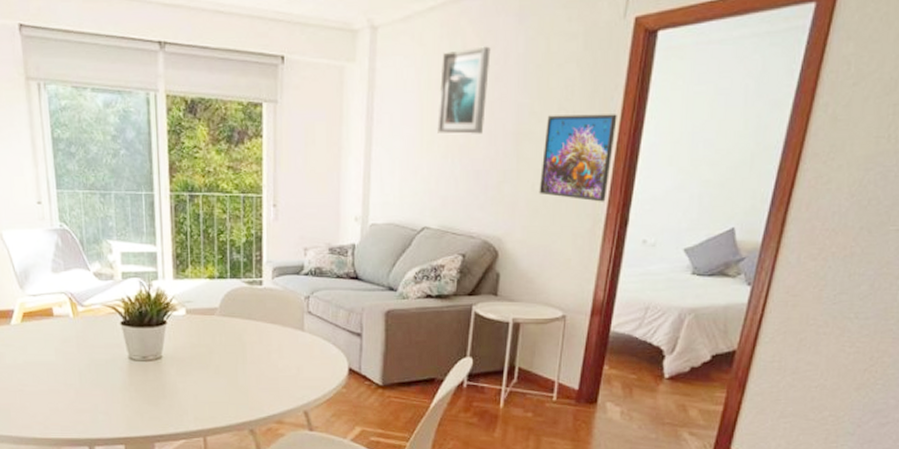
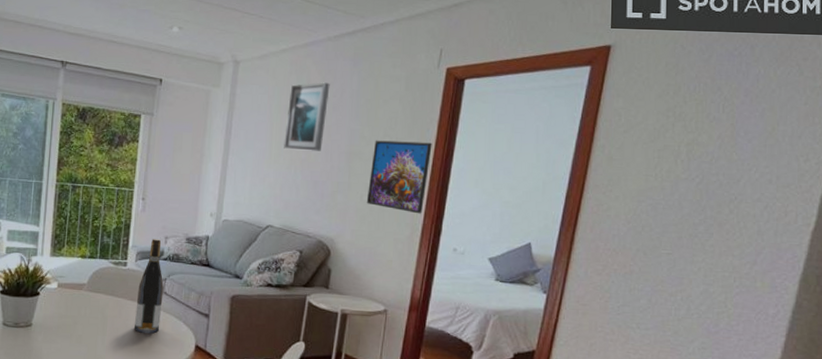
wine bottle: none [277,252,308,359] -> present [133,239,164,334]

